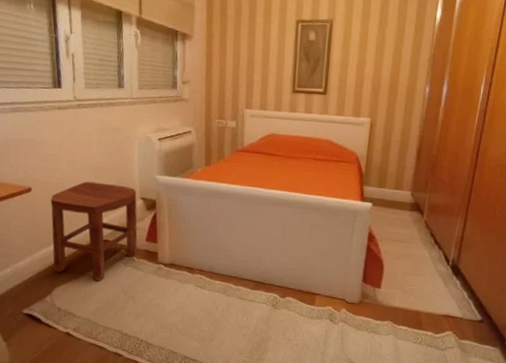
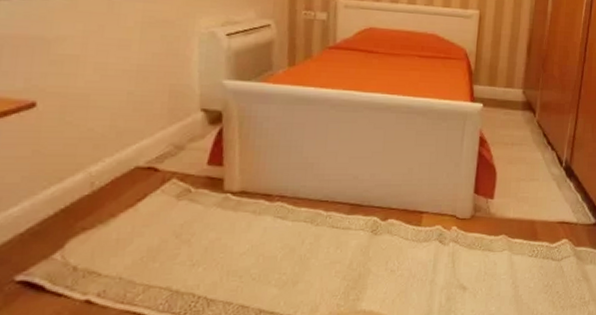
stool: present [50,181,138,281] -> none [65,91,196,224]

